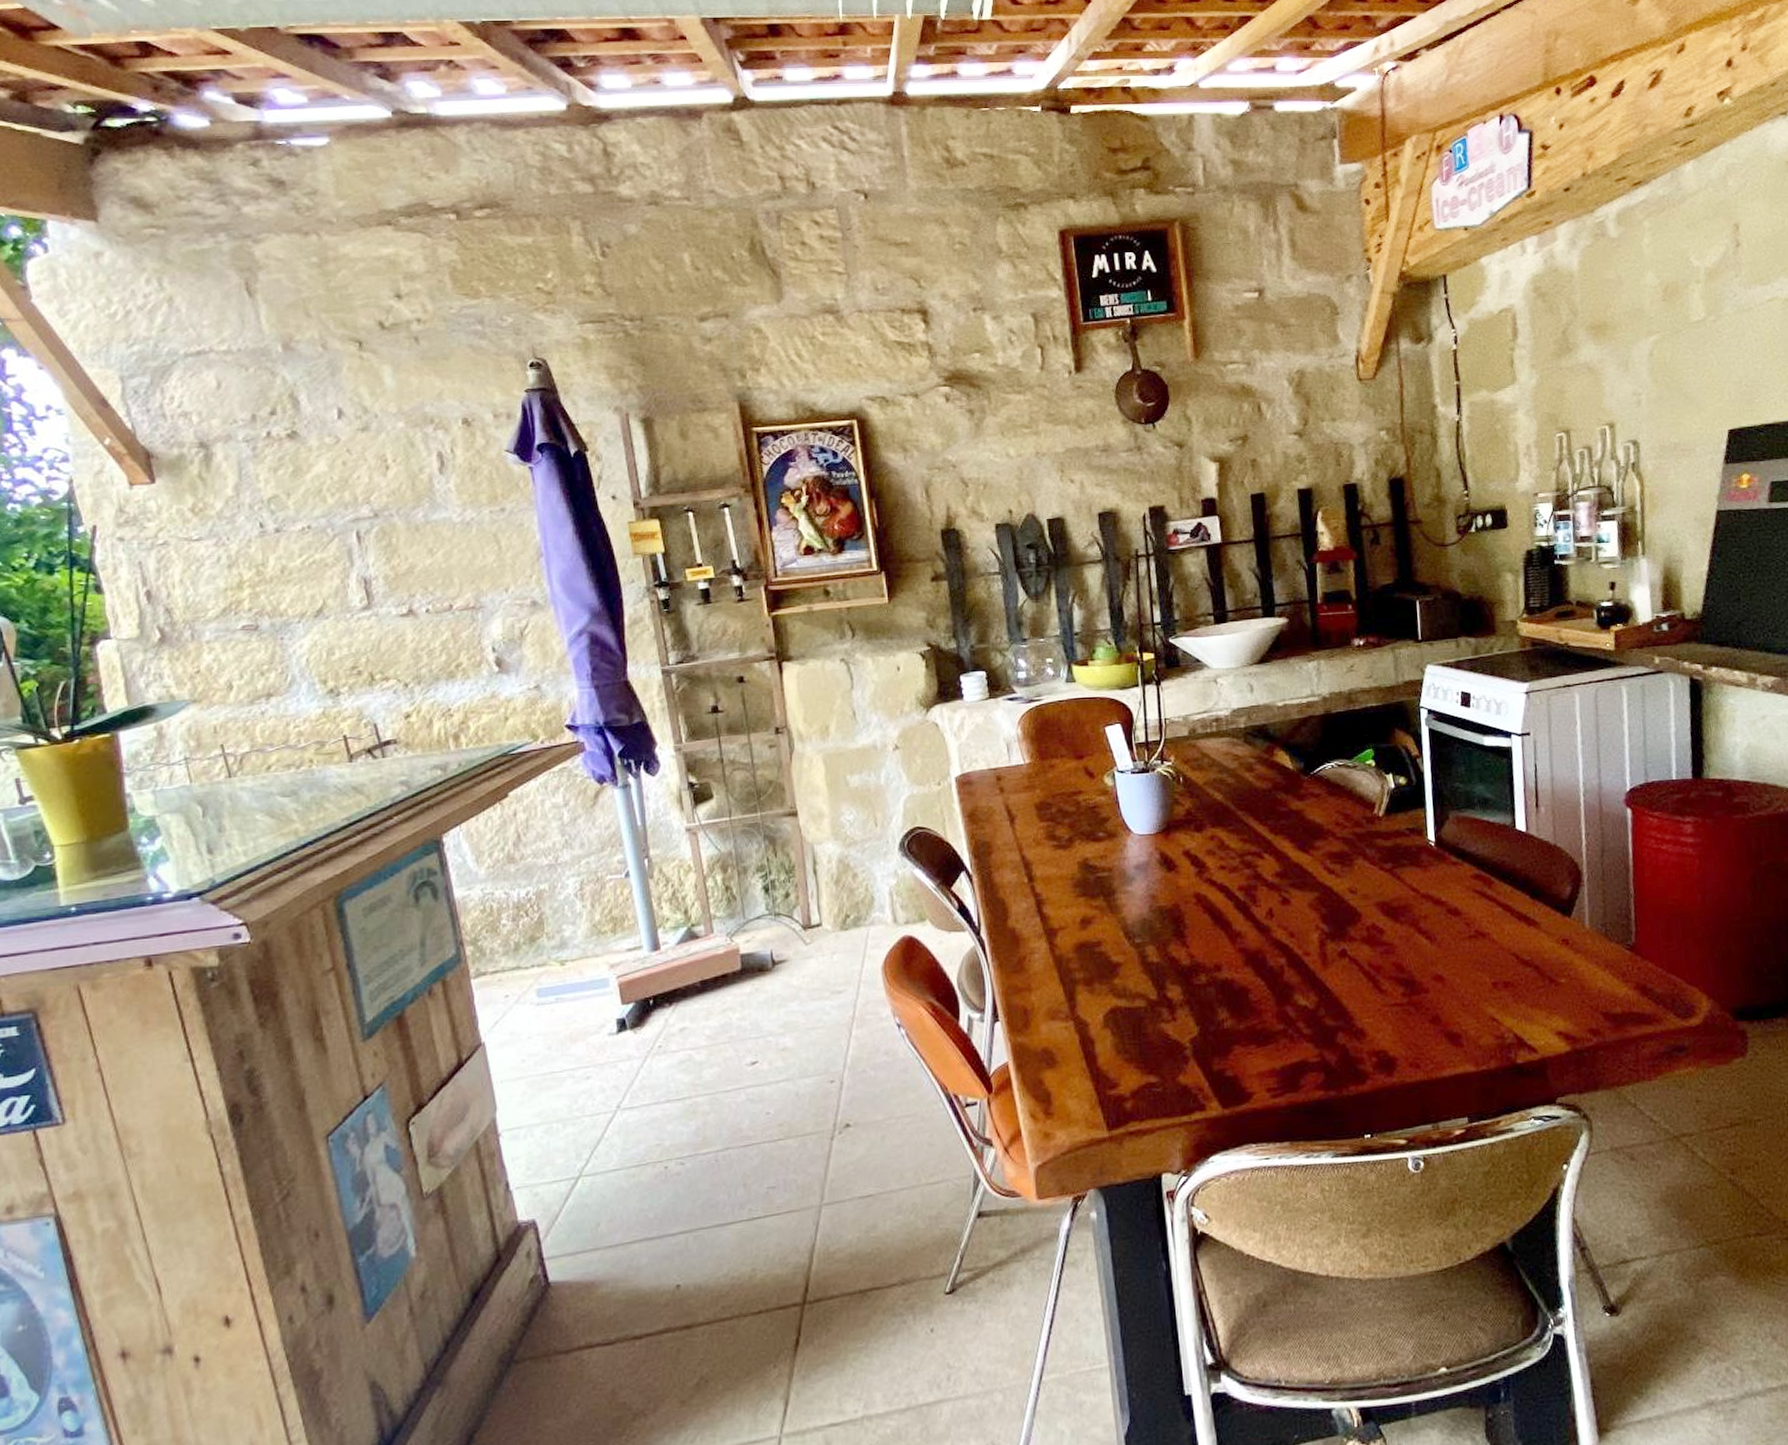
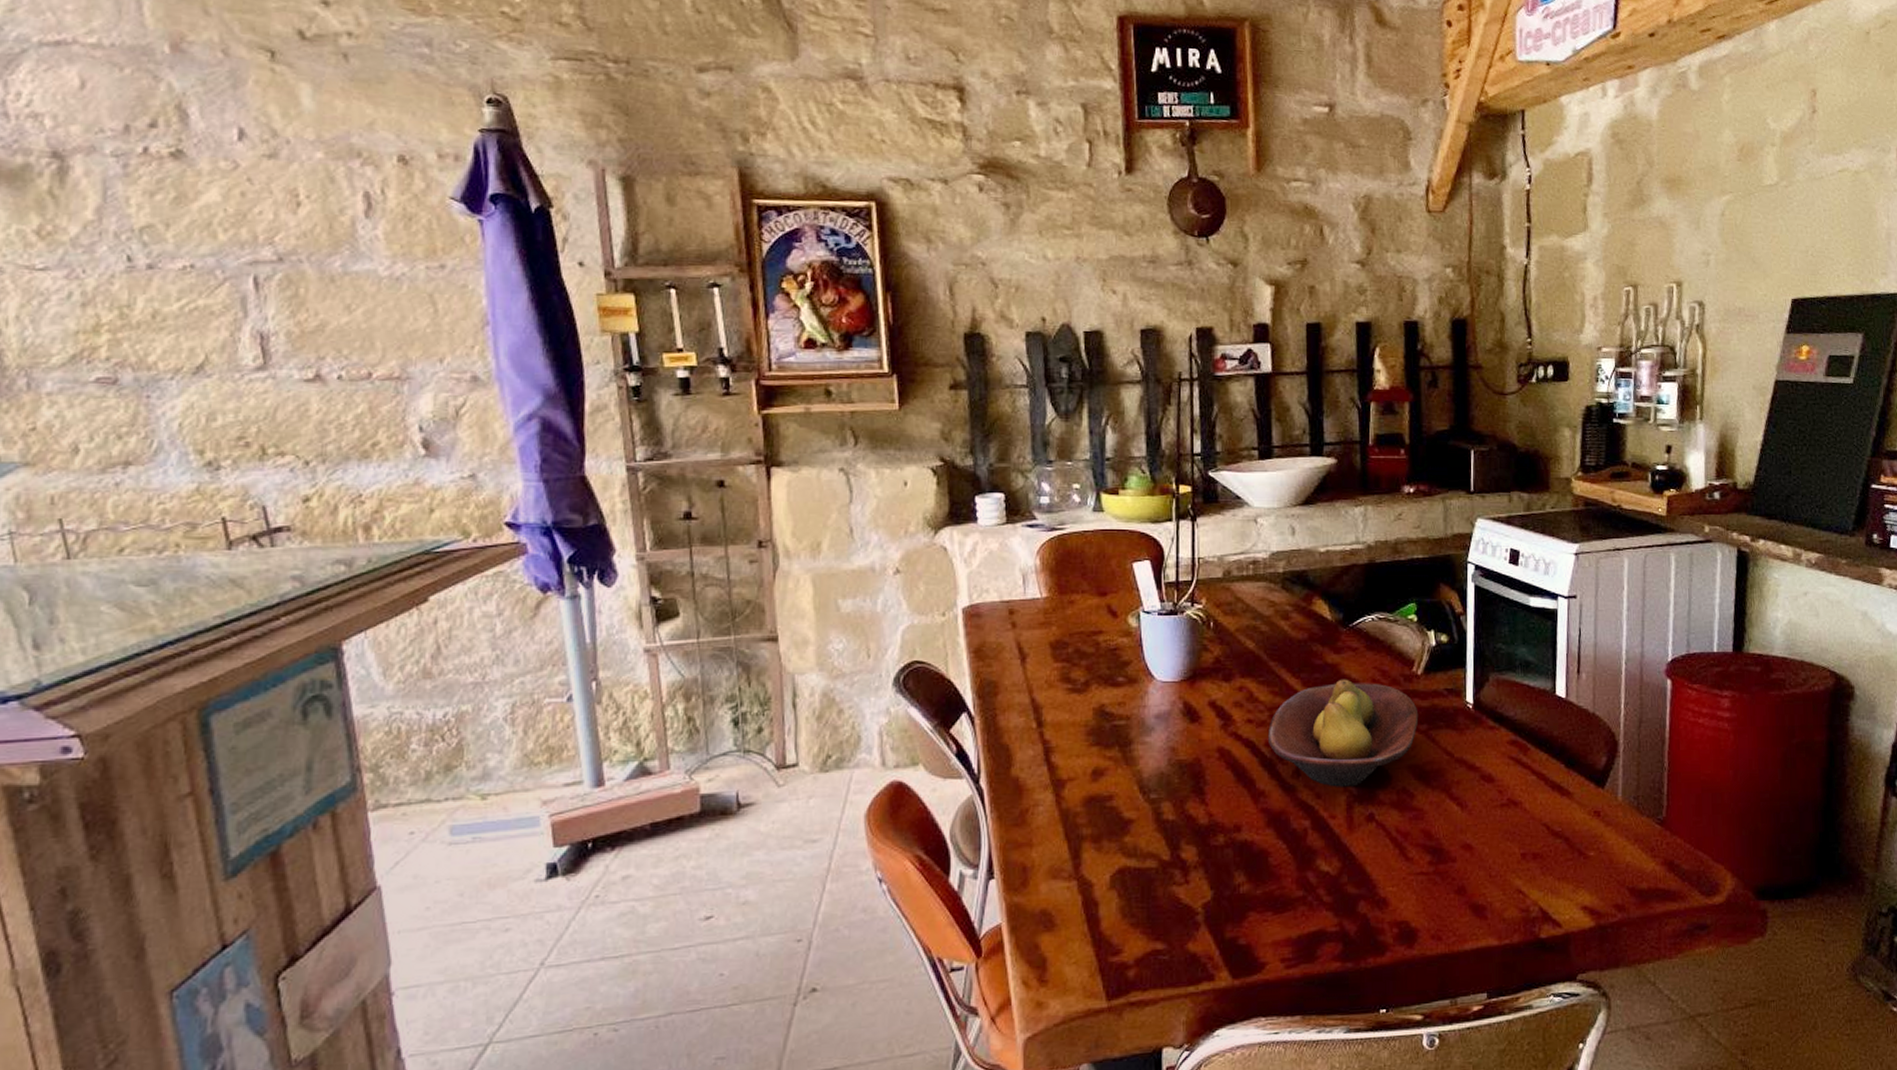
fruit bowl: none [1240,824,1383,926] -> present [1267,679,1419,787]

